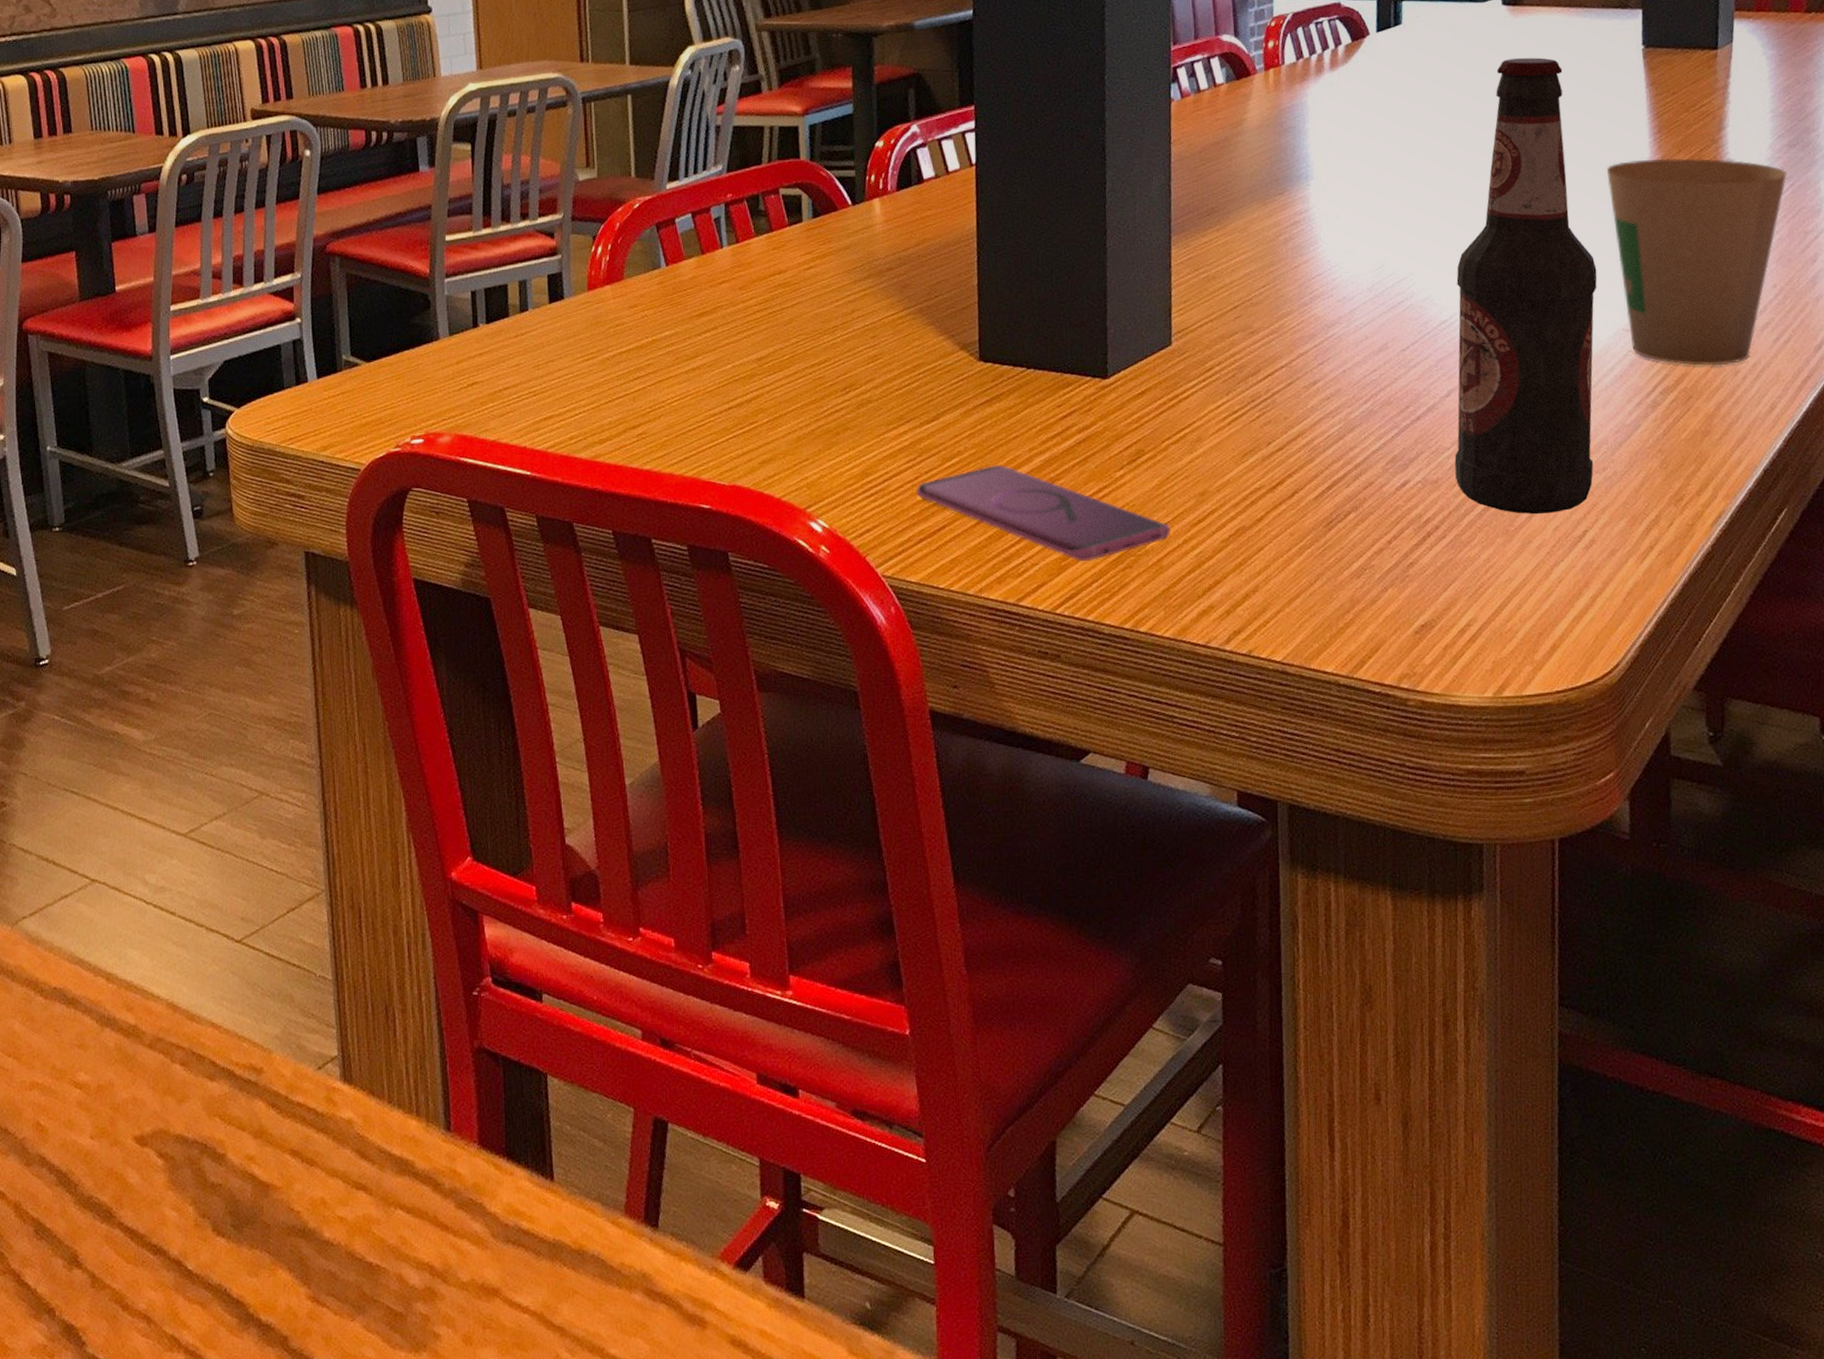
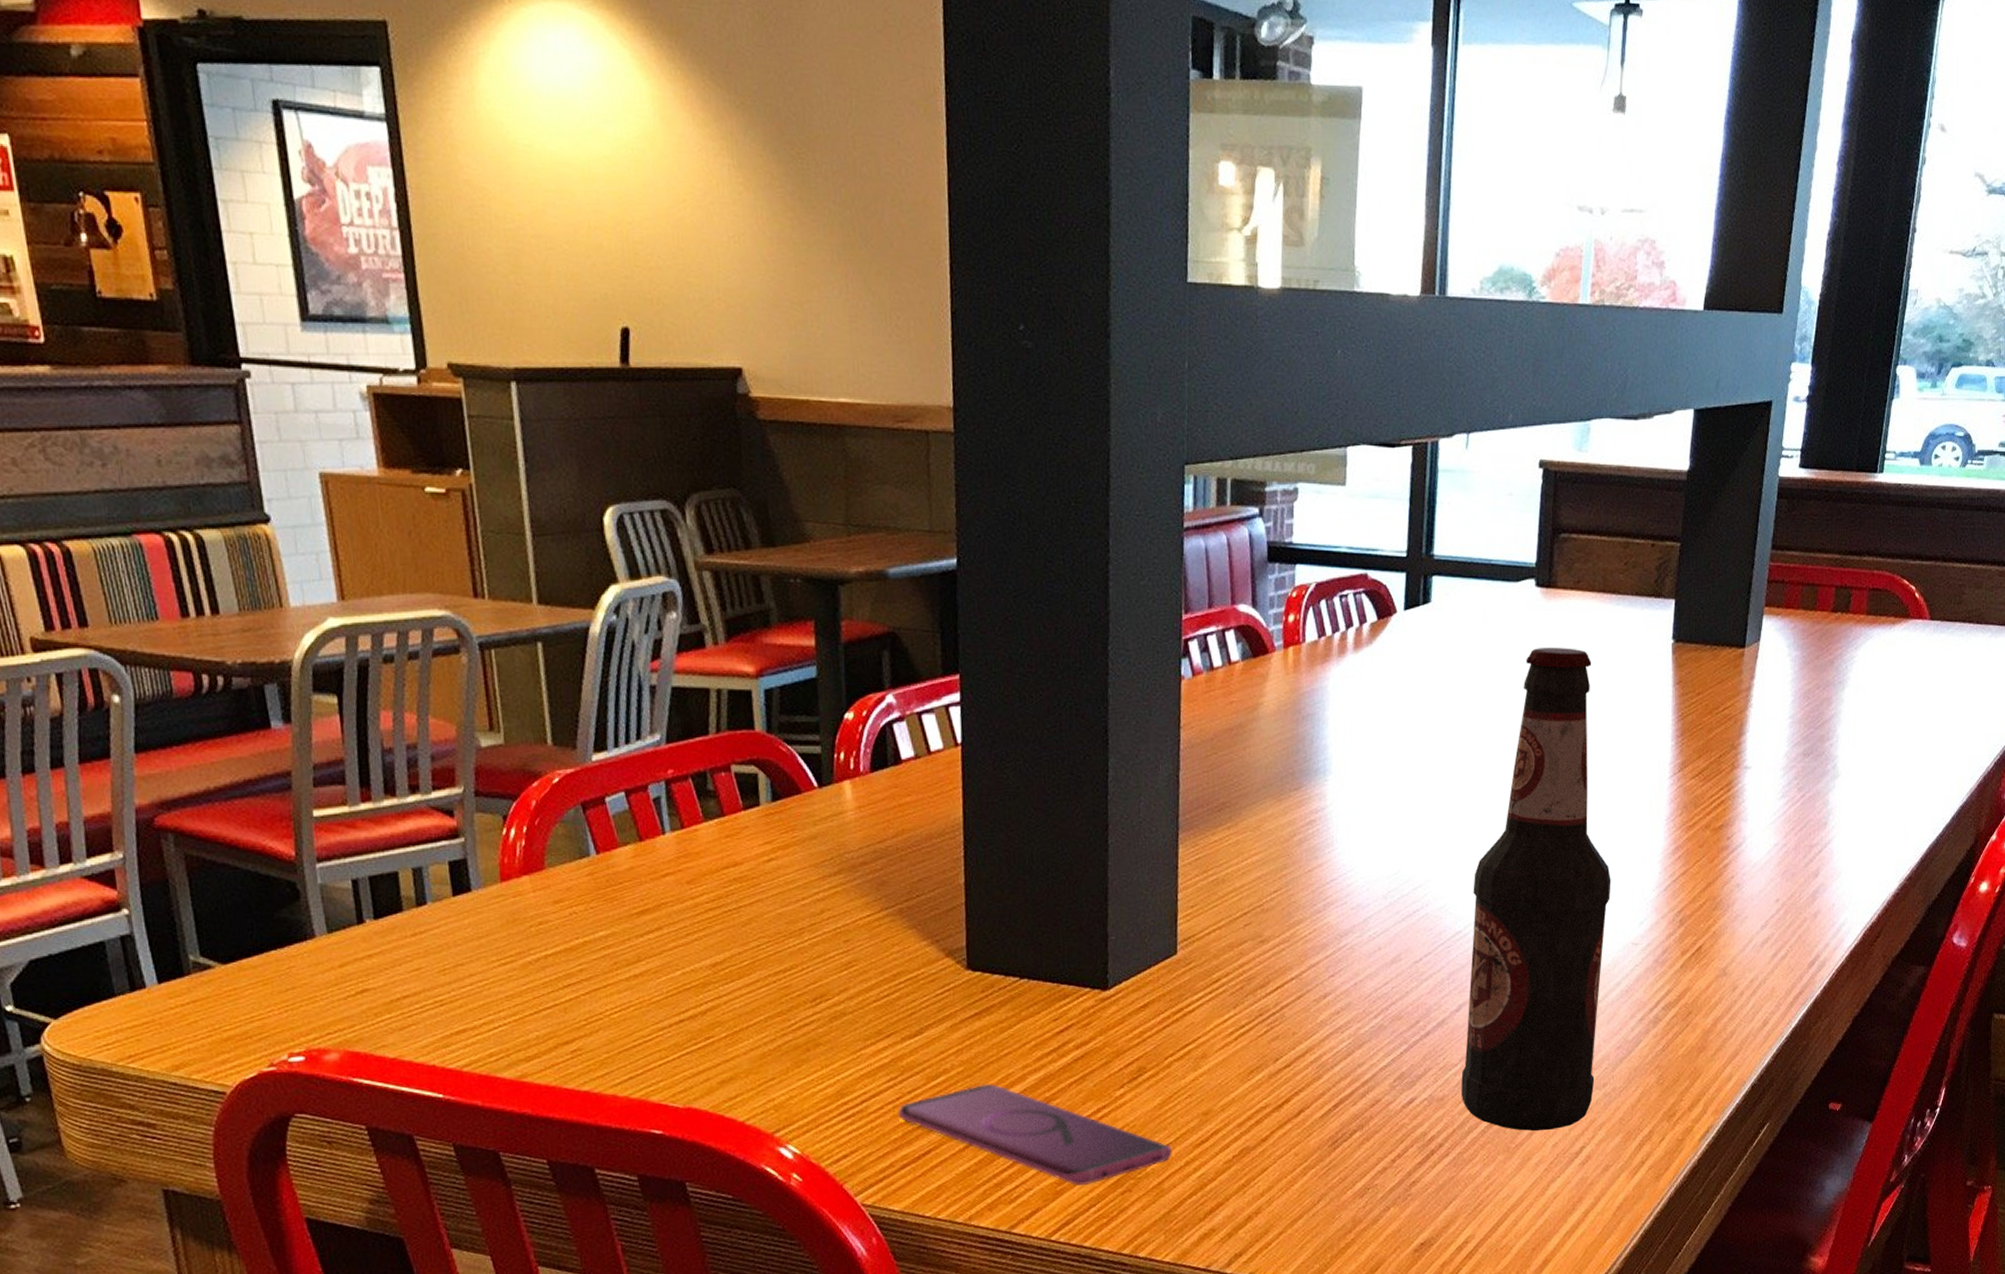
paper cup: present [1606,158,1787,366] -> none [1627,763,1799,982]

